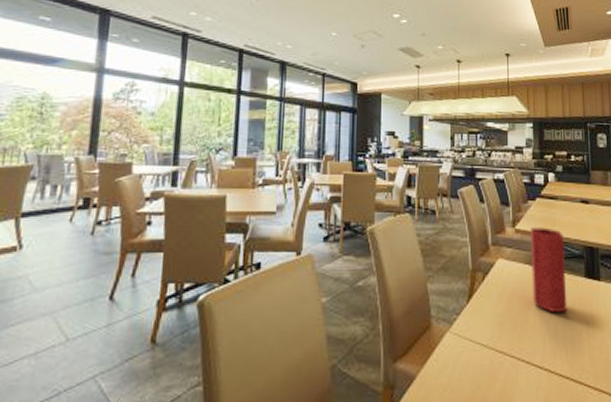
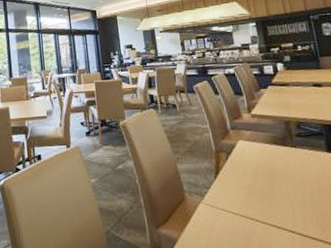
vase: present [530,227,568,313] -> none [266,111,313,184]

